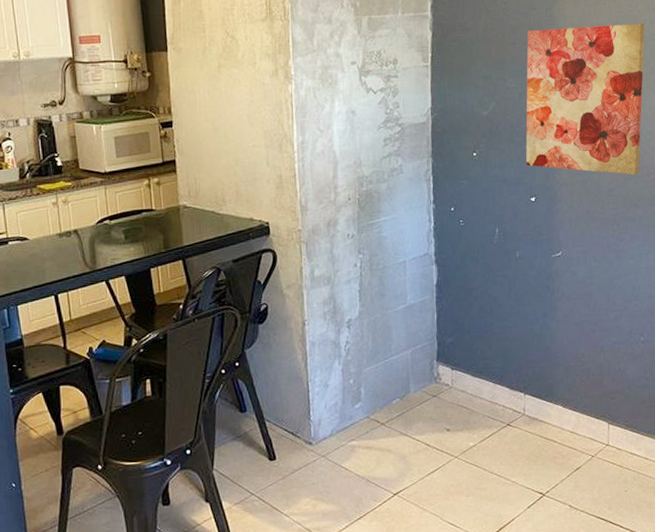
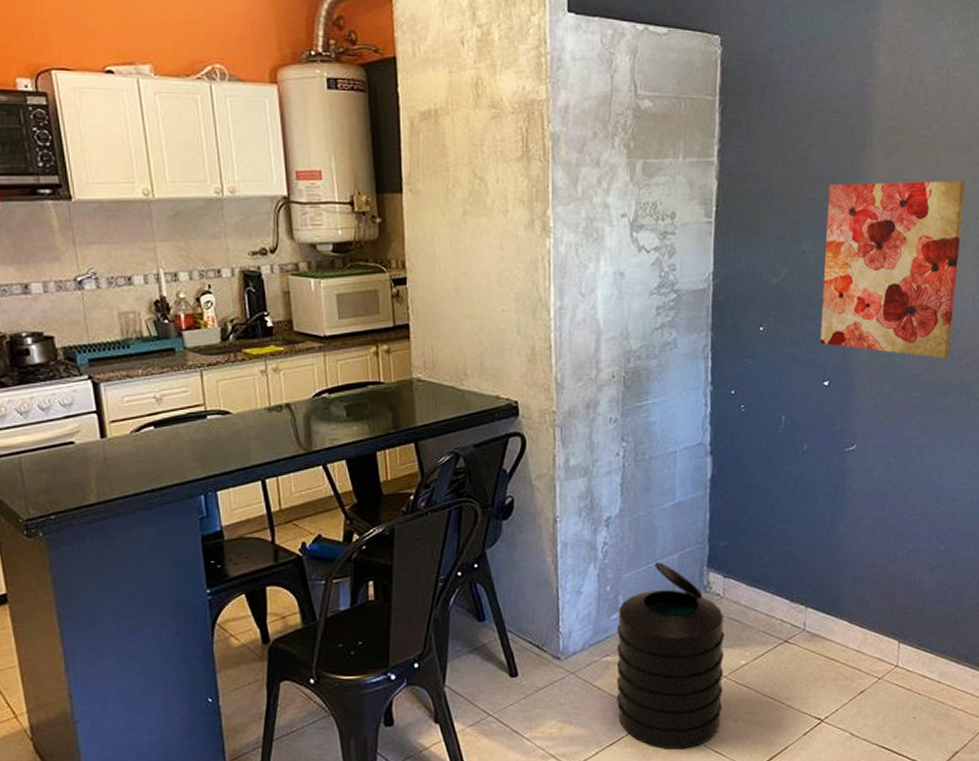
trash can: none [360,357,455,523] -> present [616,562,725,750]

